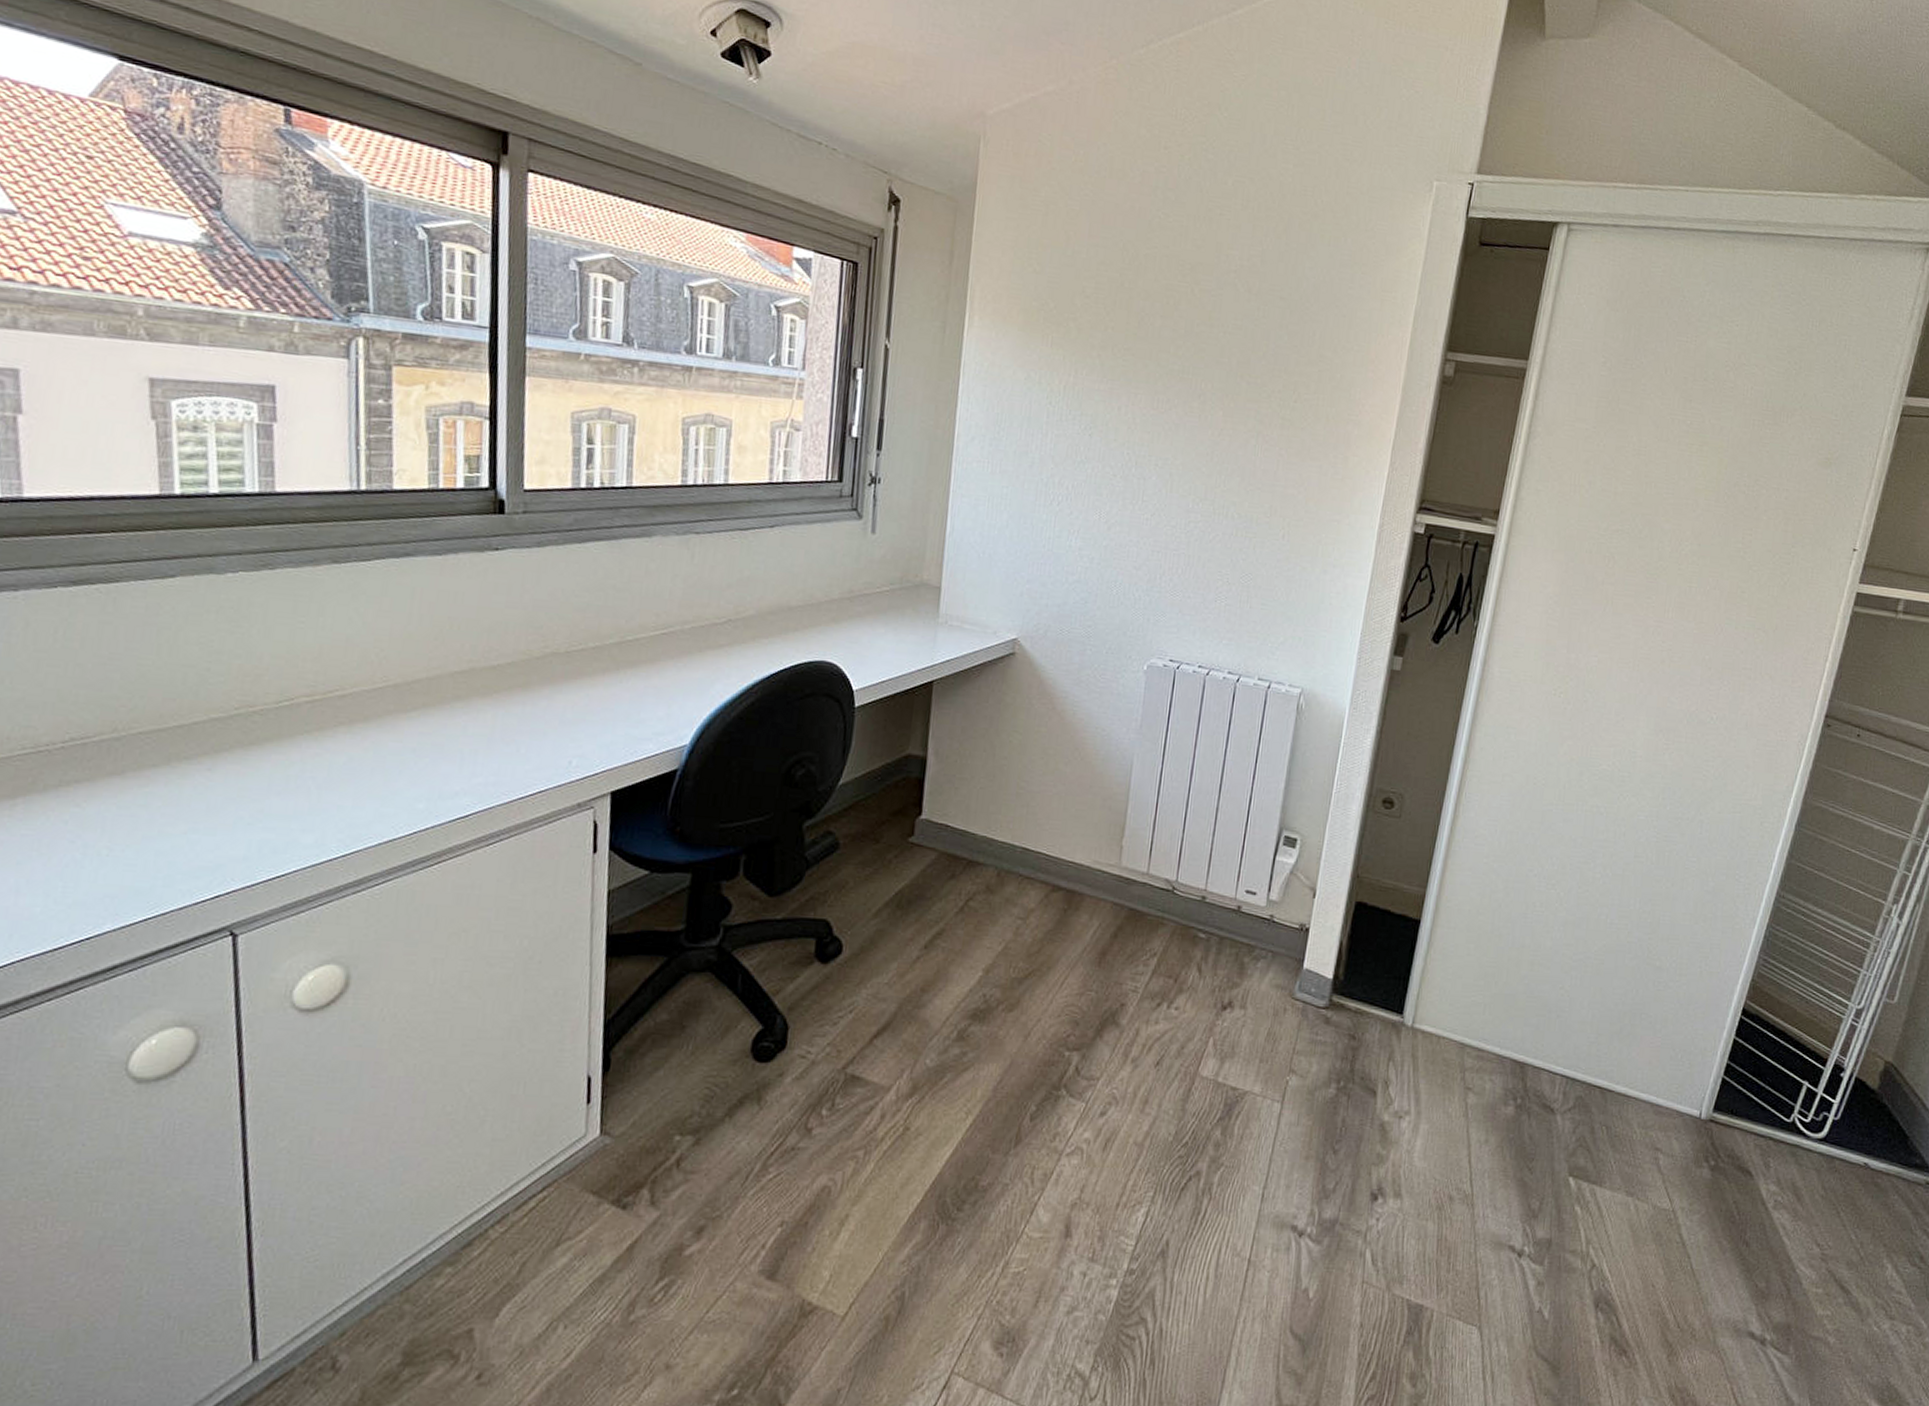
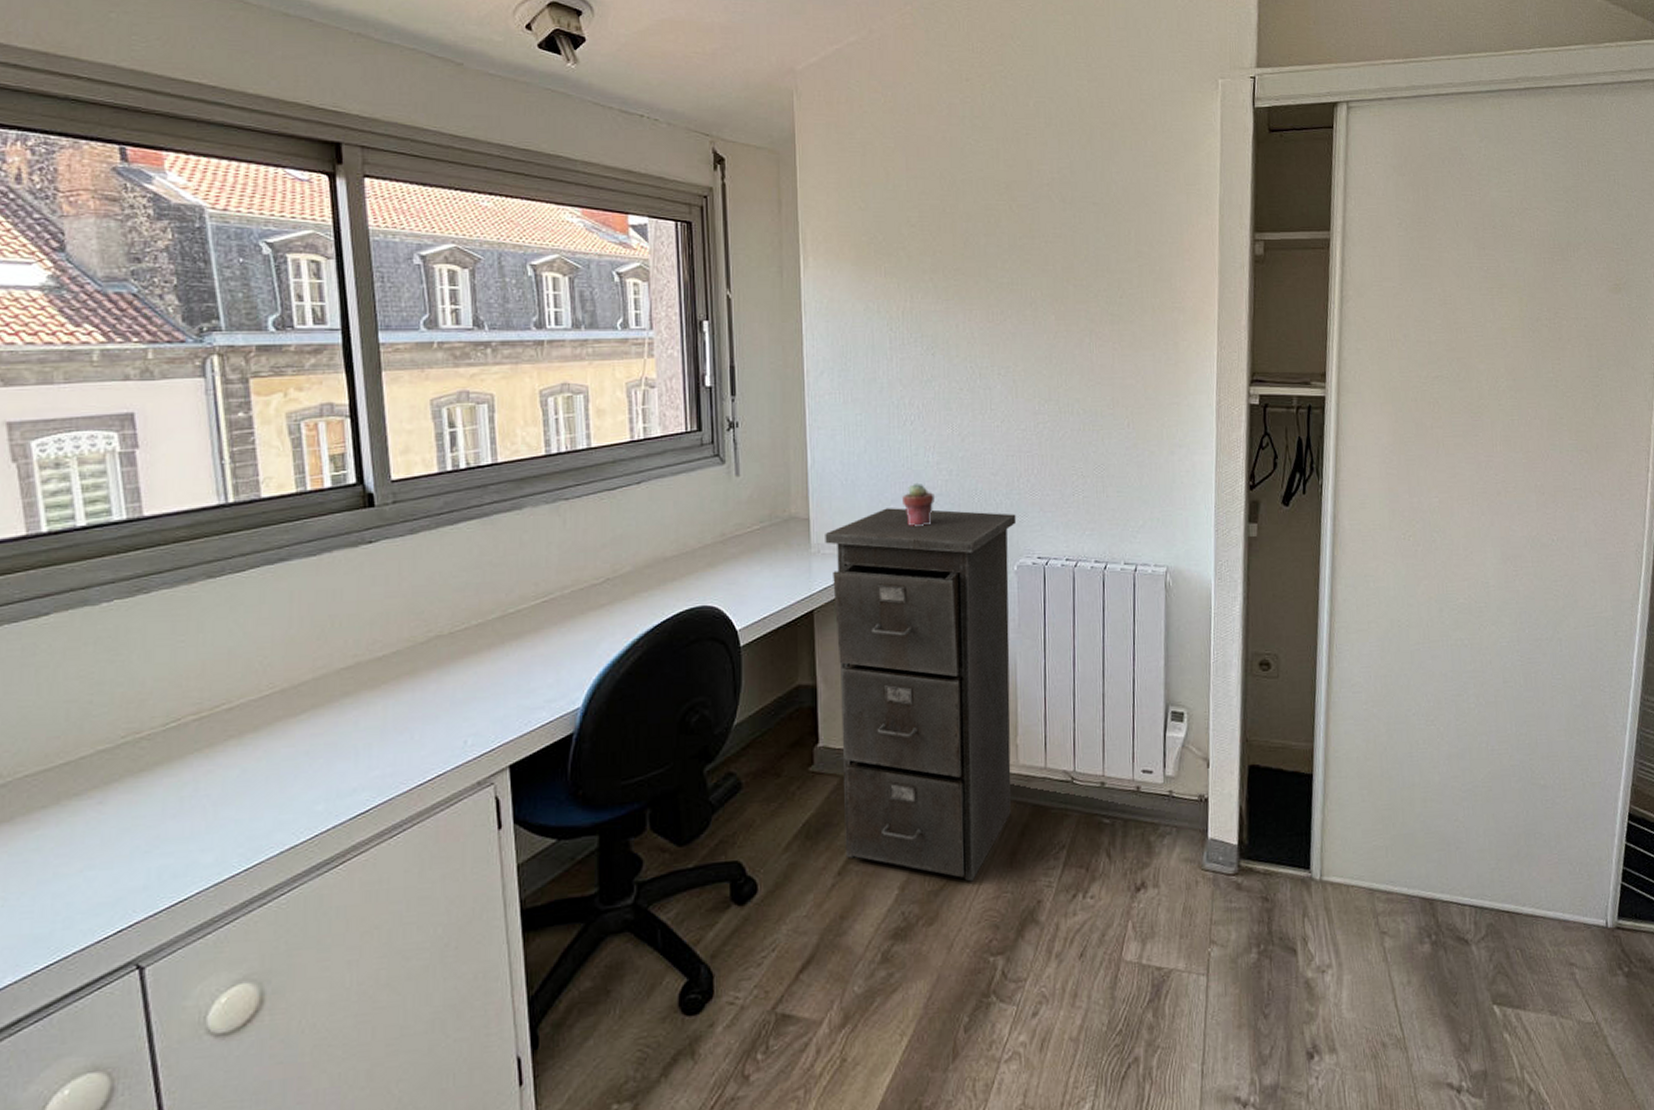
filing cabinet: none [934,587,1154,975] -> present [825,508,1017,882]
potted succulent: none [1038,566,1072,612] -> present [902,482,935,526]

